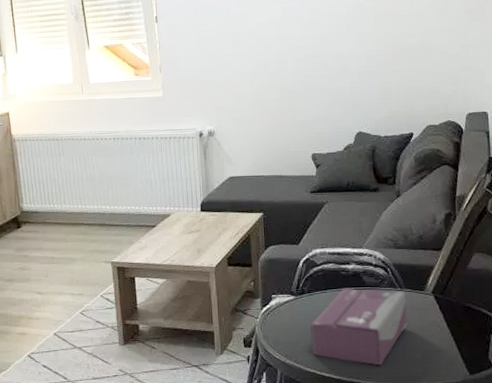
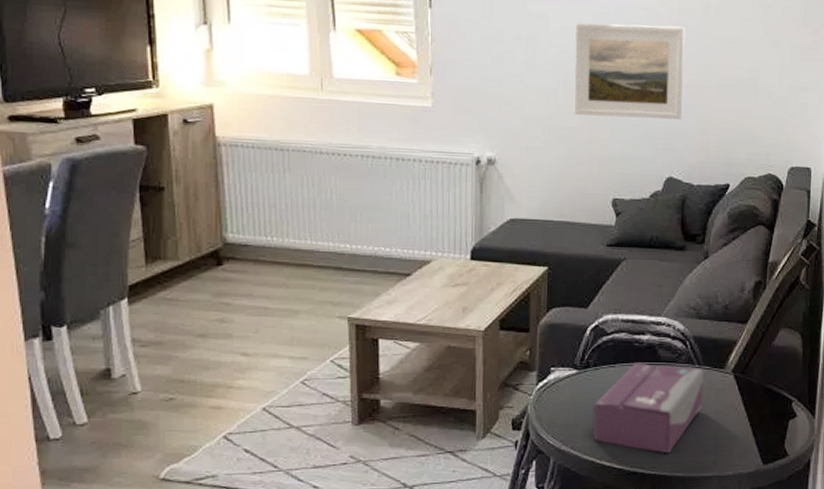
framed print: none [269,9,365,90] -> present [573,23,686,120]

